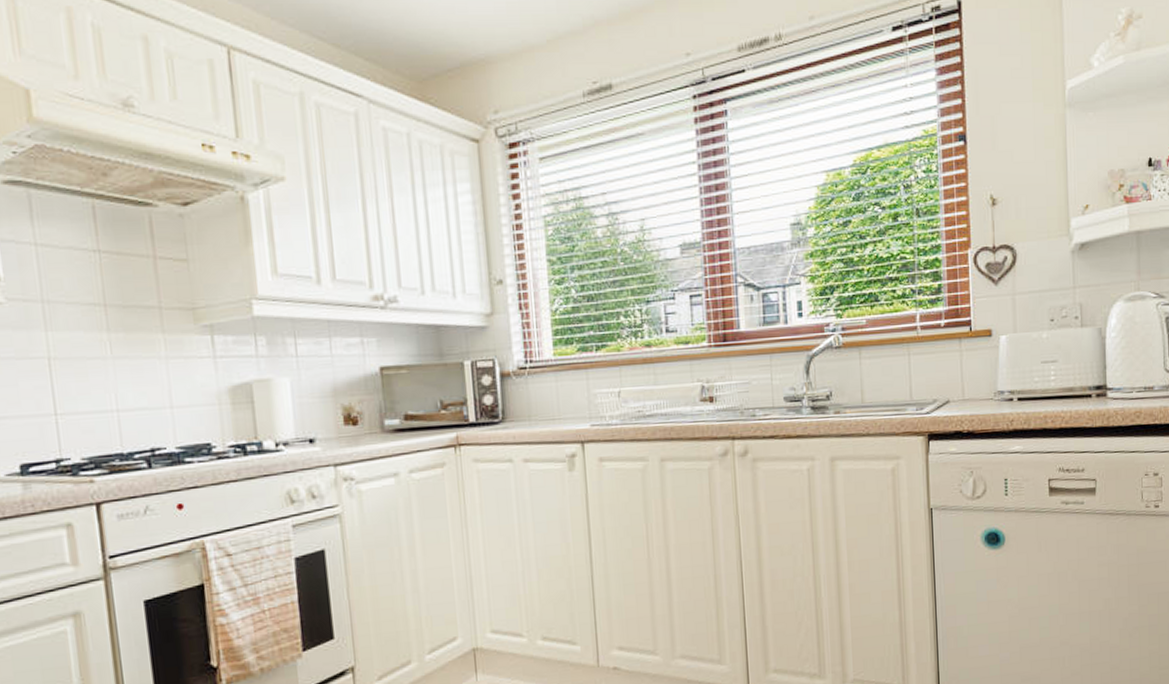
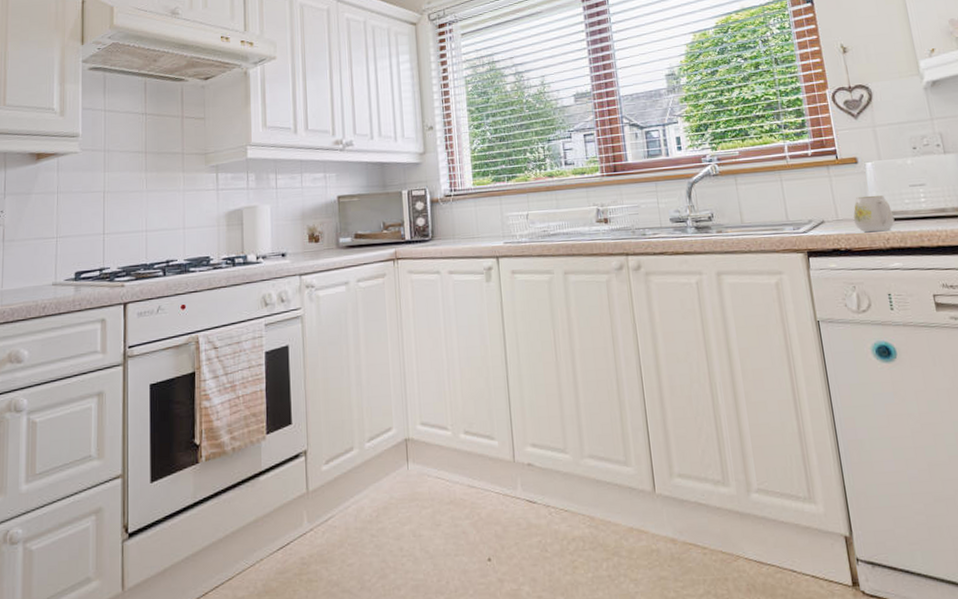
mug: none [979,372,1021,413] -> present [853,195,895,233]

